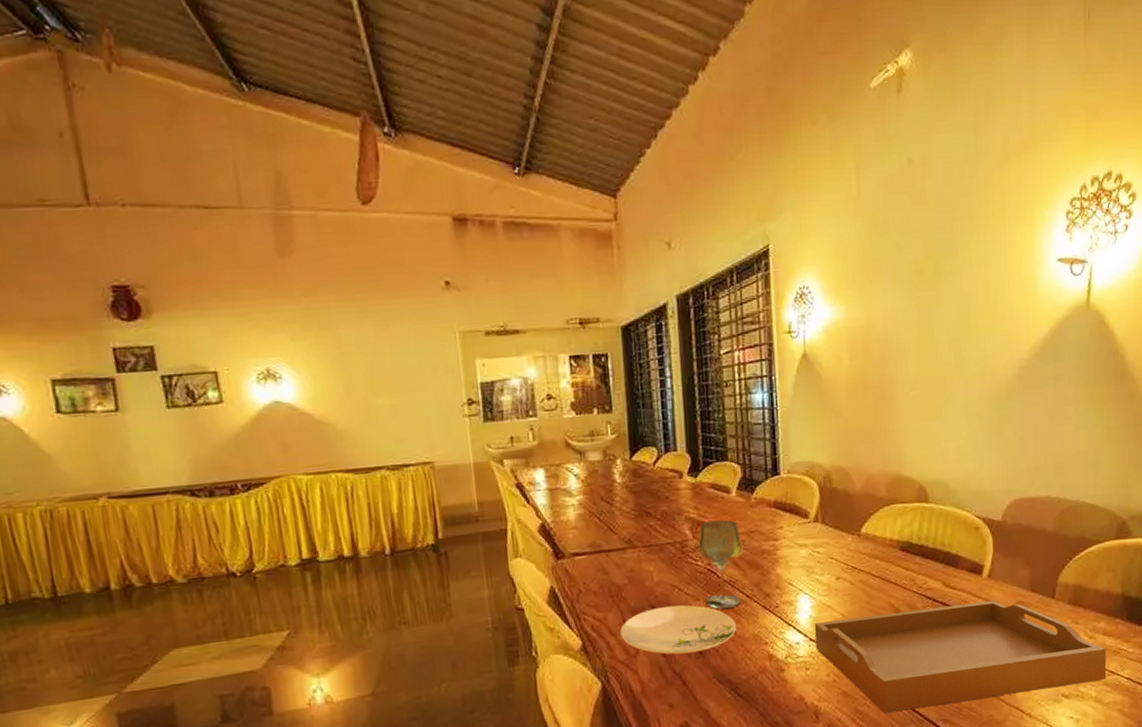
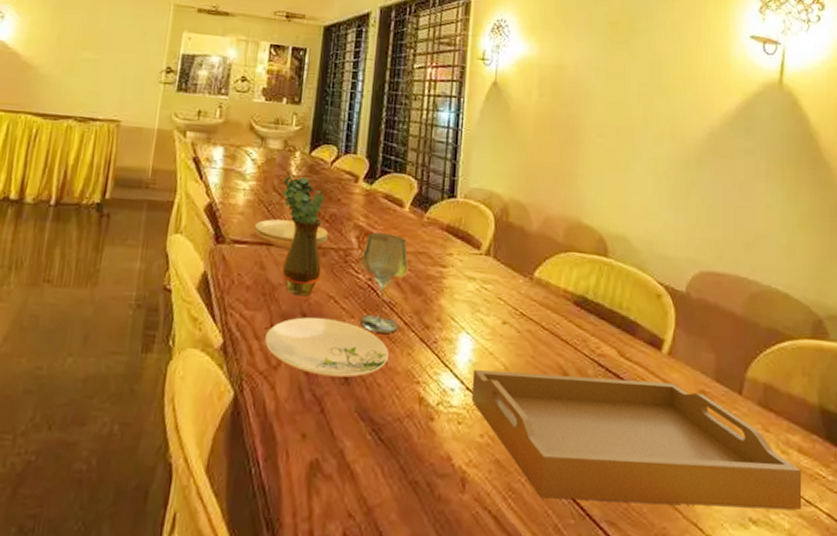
plate: none [591,524,663,552] -> present [255,219,329,249]
vase: none [610,480,662,591] -> present [281,171,325,296]

